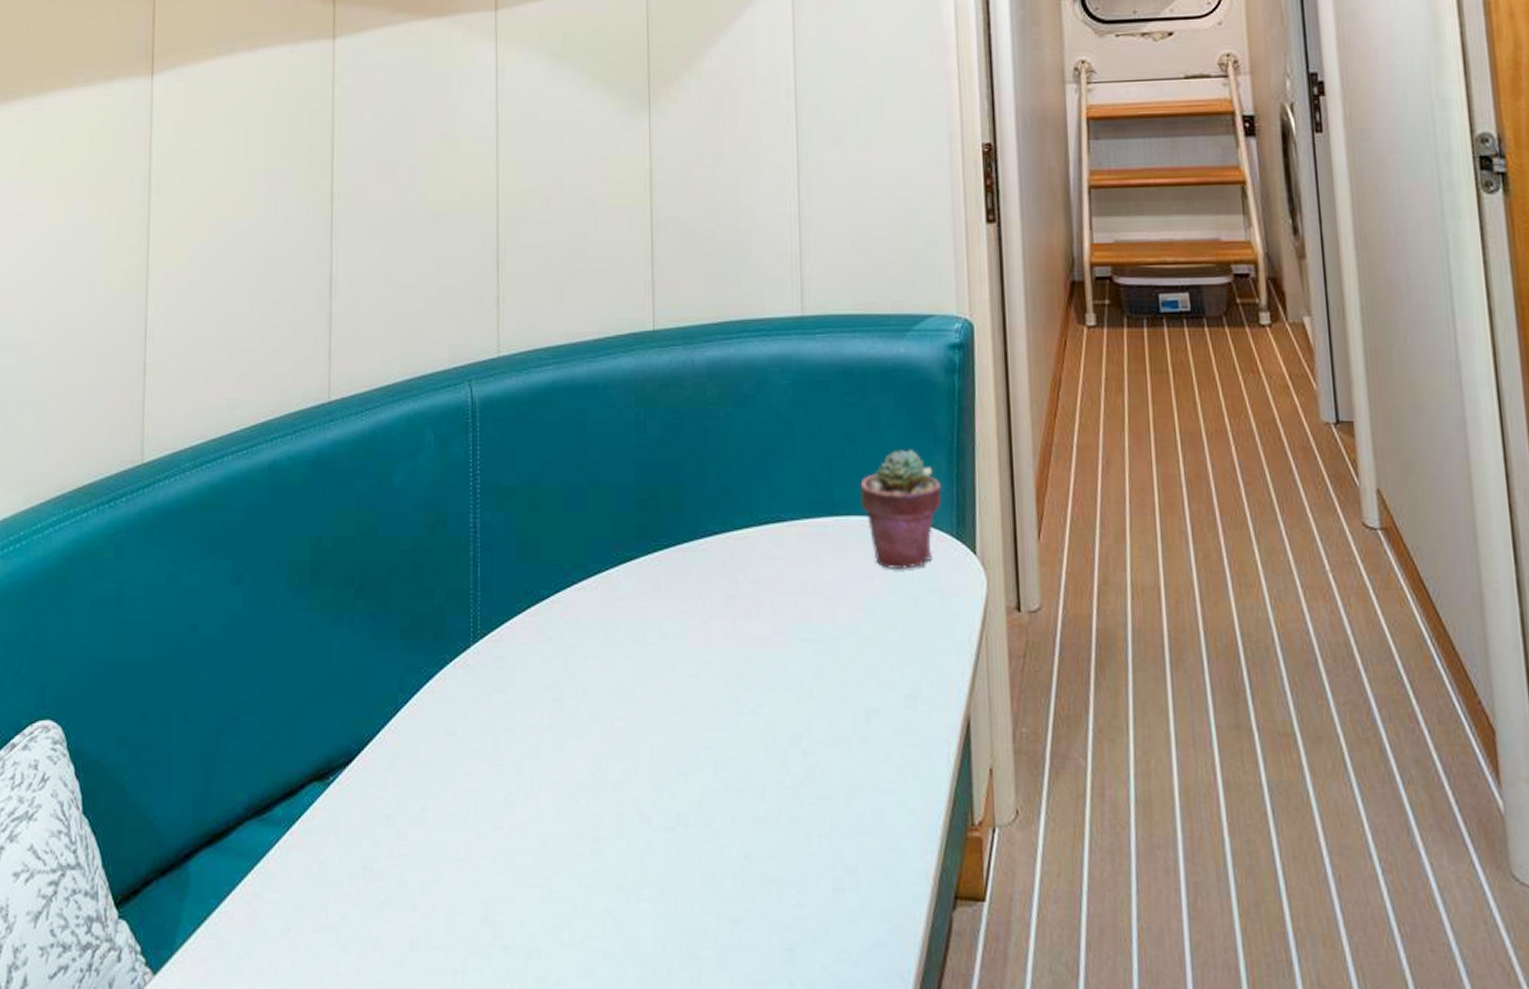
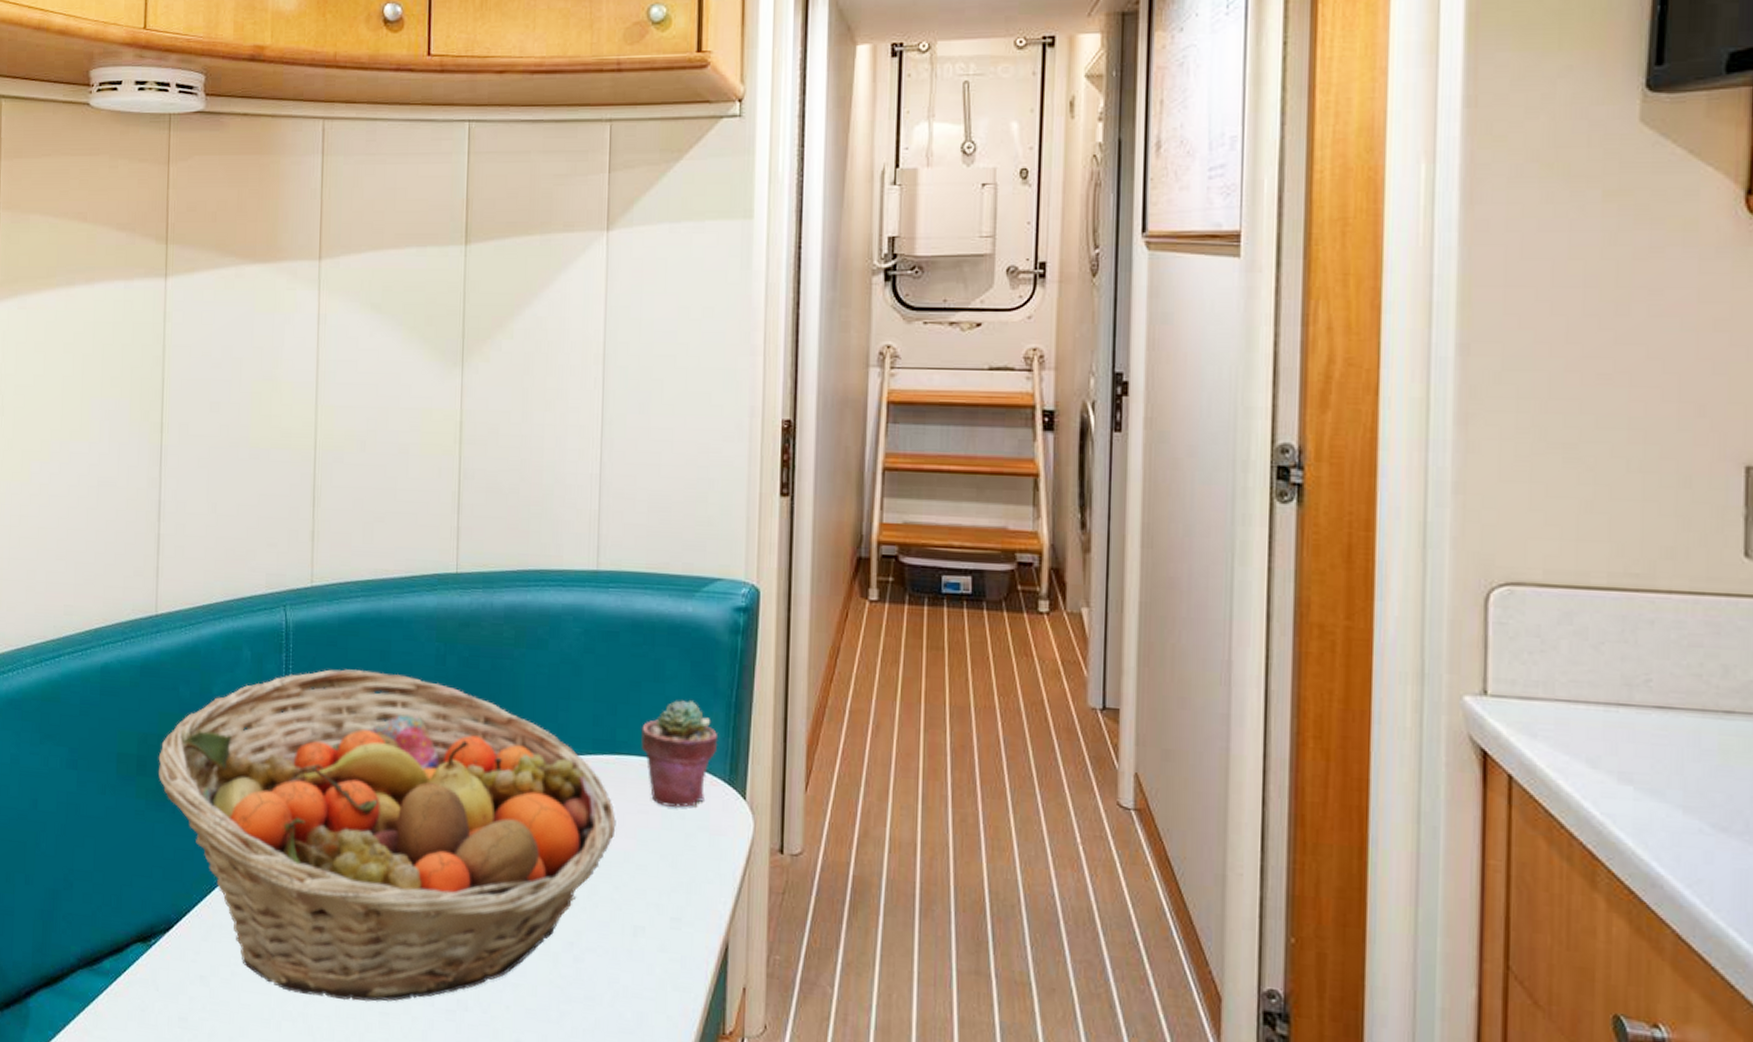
fruit basket: none [334,445,840,828] -> present [158,669,616,1002]

